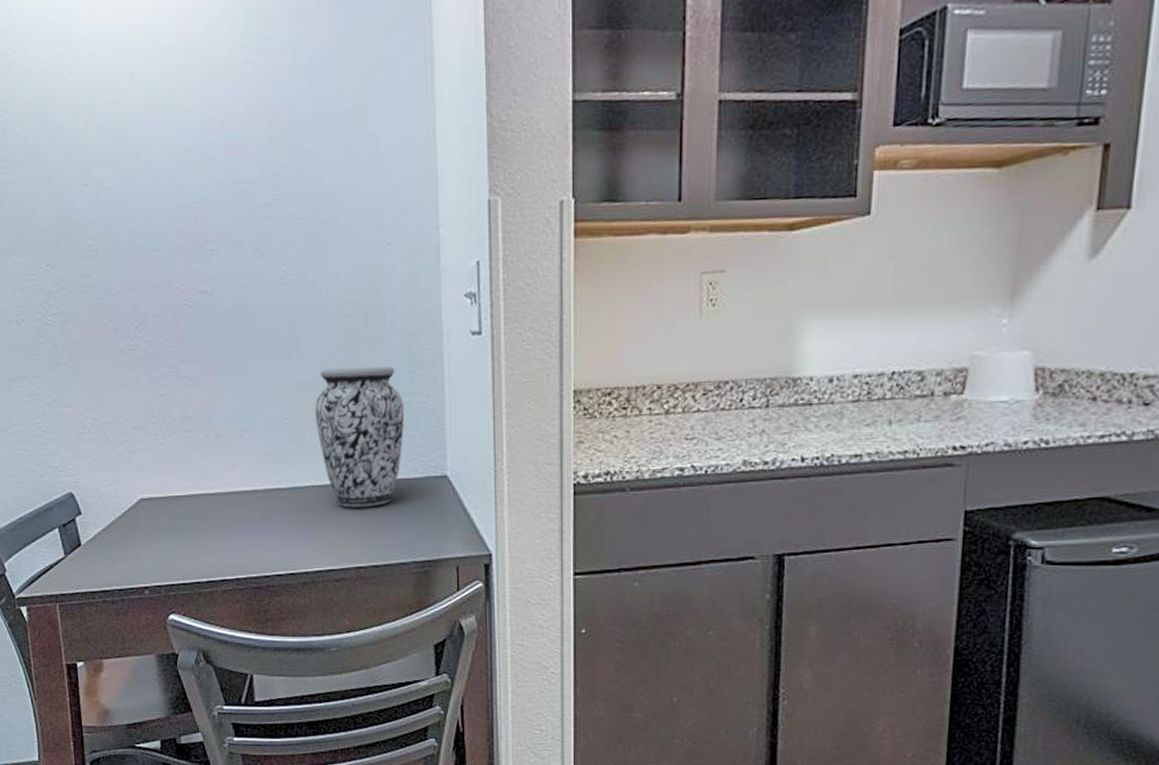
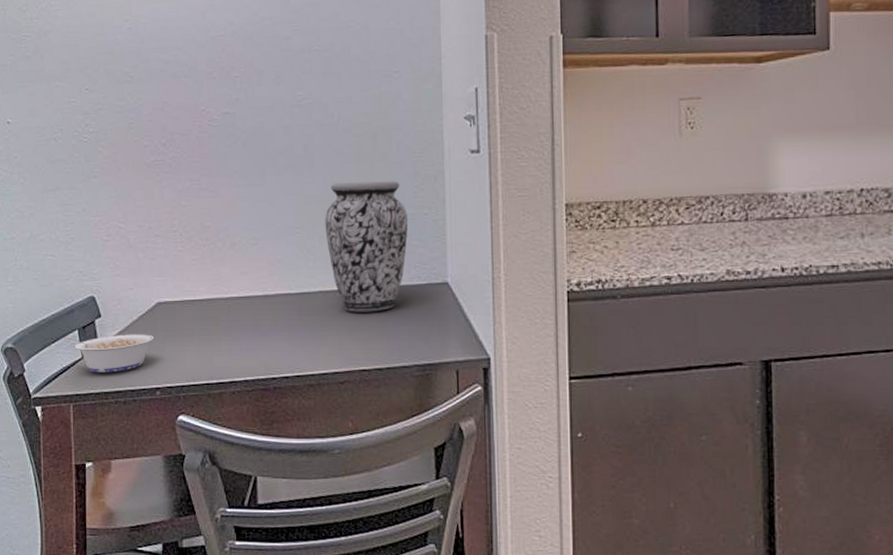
legume: none [43,532,139,572] -> present [63,334,154,373]

